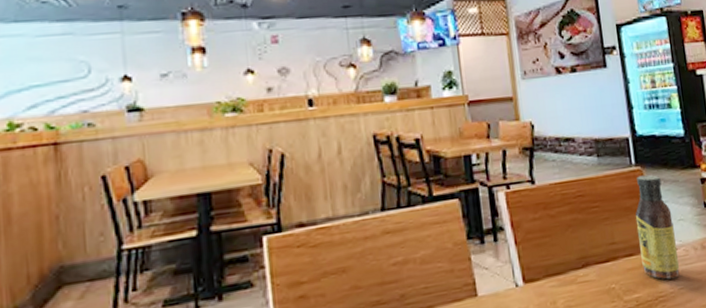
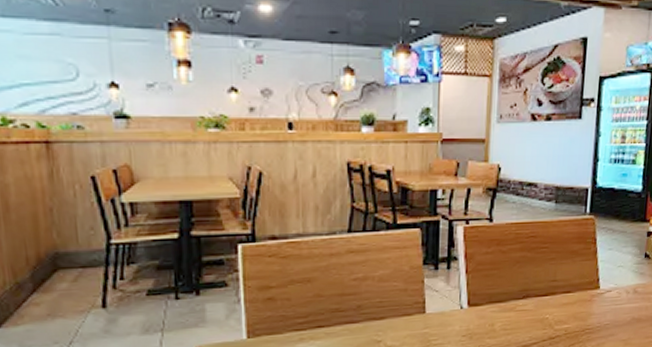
sauce bottle: present [635,174,680,280] -> none [577,223,614,316]

